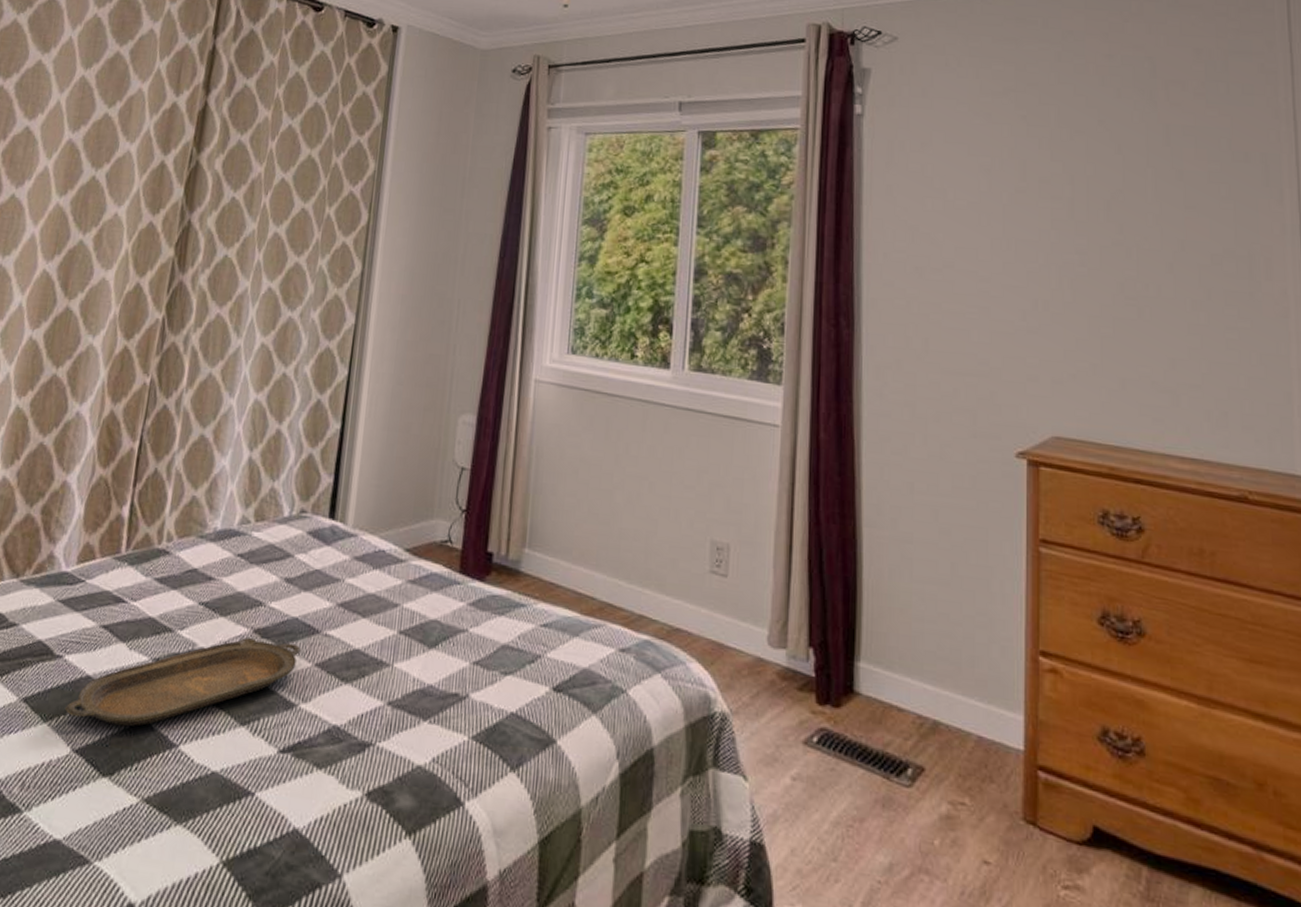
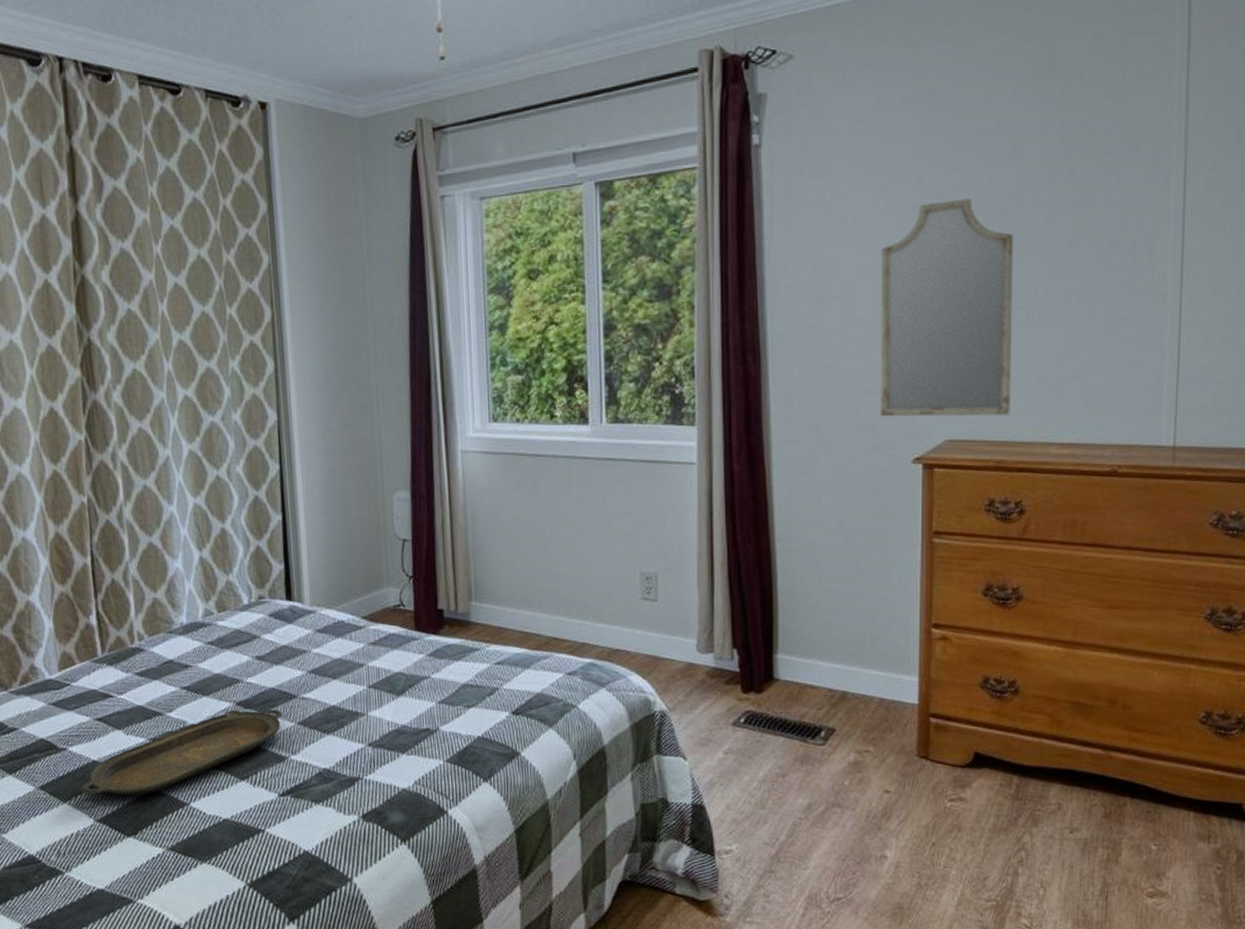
home mirror: none [980,188,1123,418] -> present [880,198,1013,417]

